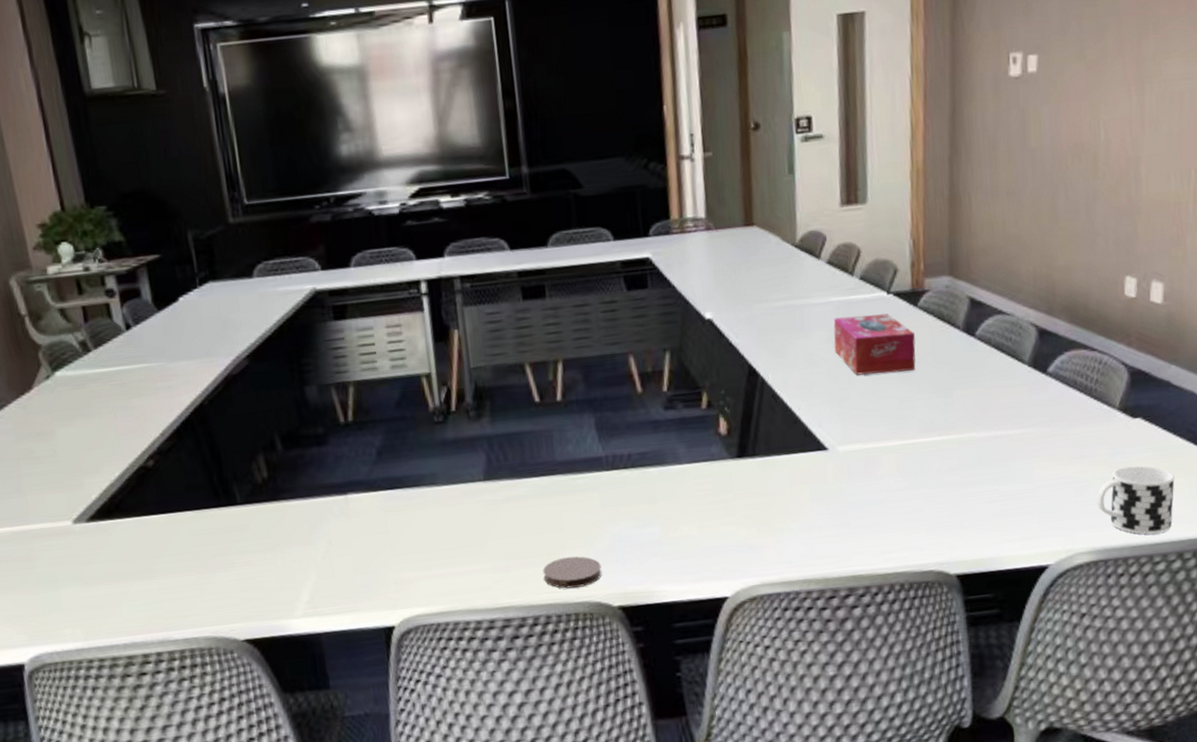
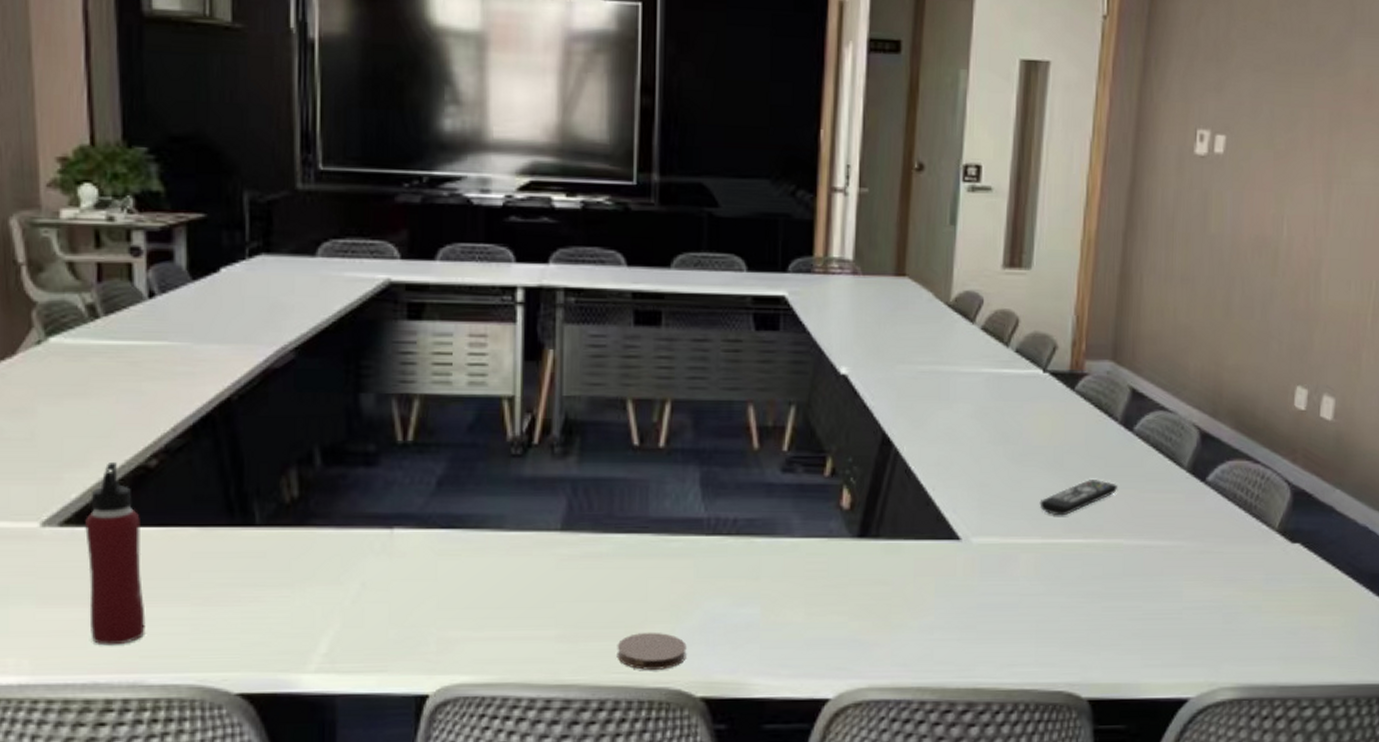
water bottle: none [106,465,166,612] -> present [85,461,146,646]
tissue box: present [833,313,916,375] -> none [979,392,1069,461]
remote control: none [895,383,966,419] -> present [1039,480,1118,516]
cup: present [1097,465,1175,535] -> none [1246,596,1330,675]

